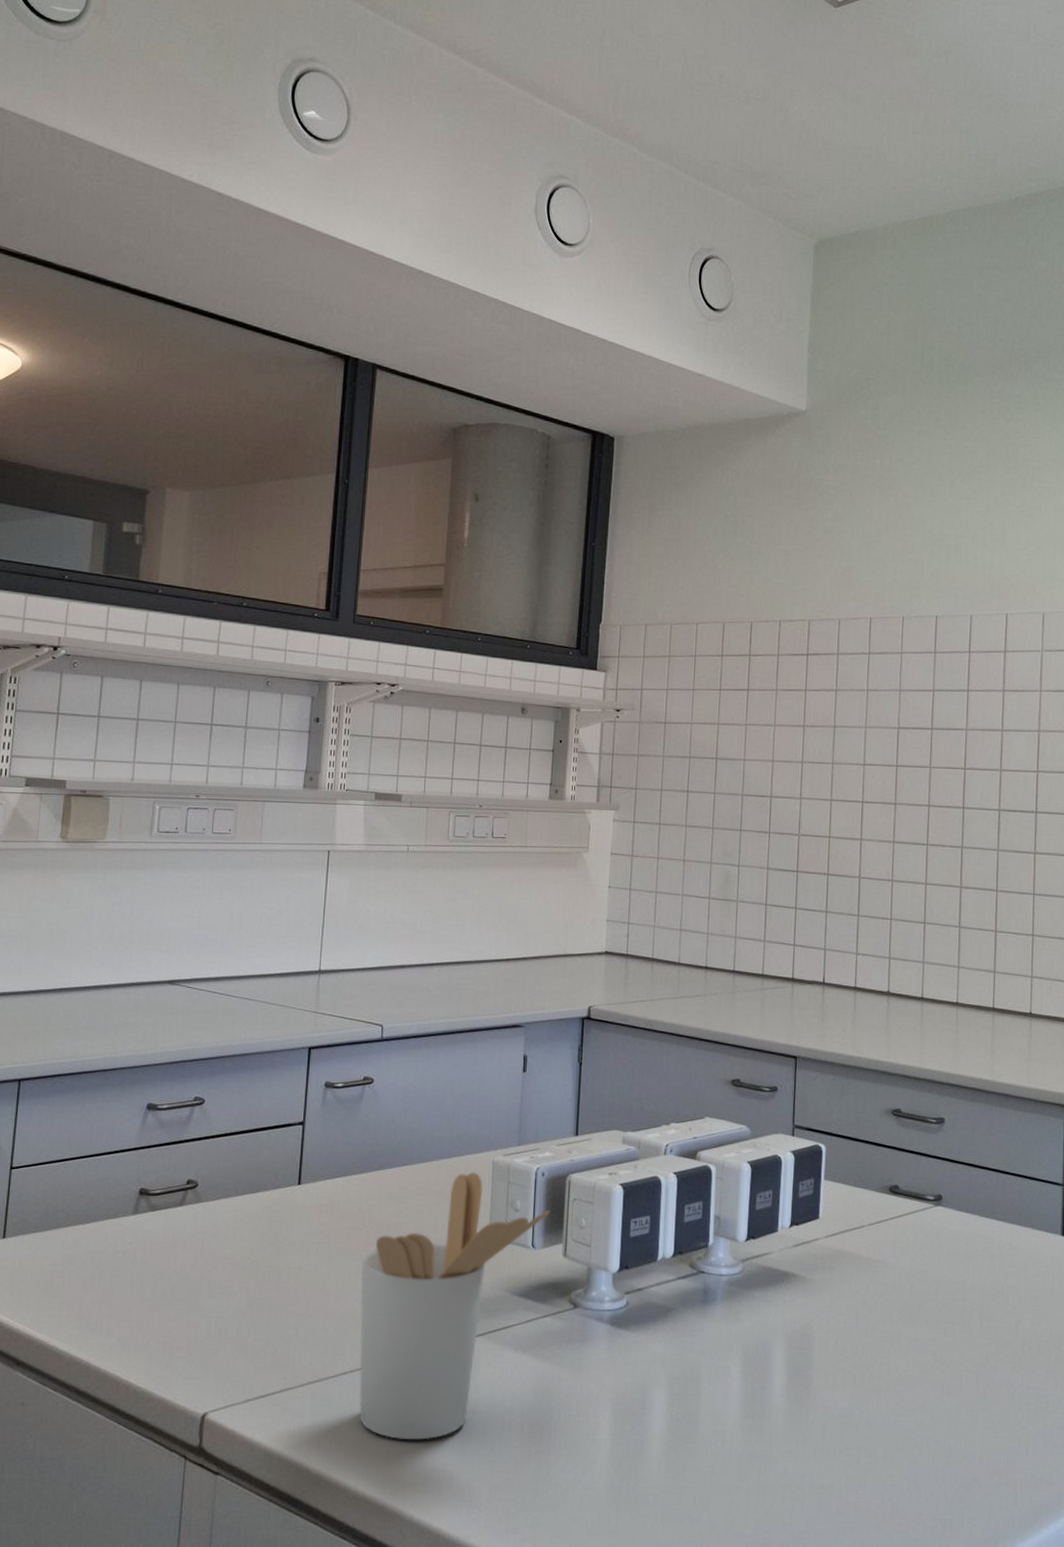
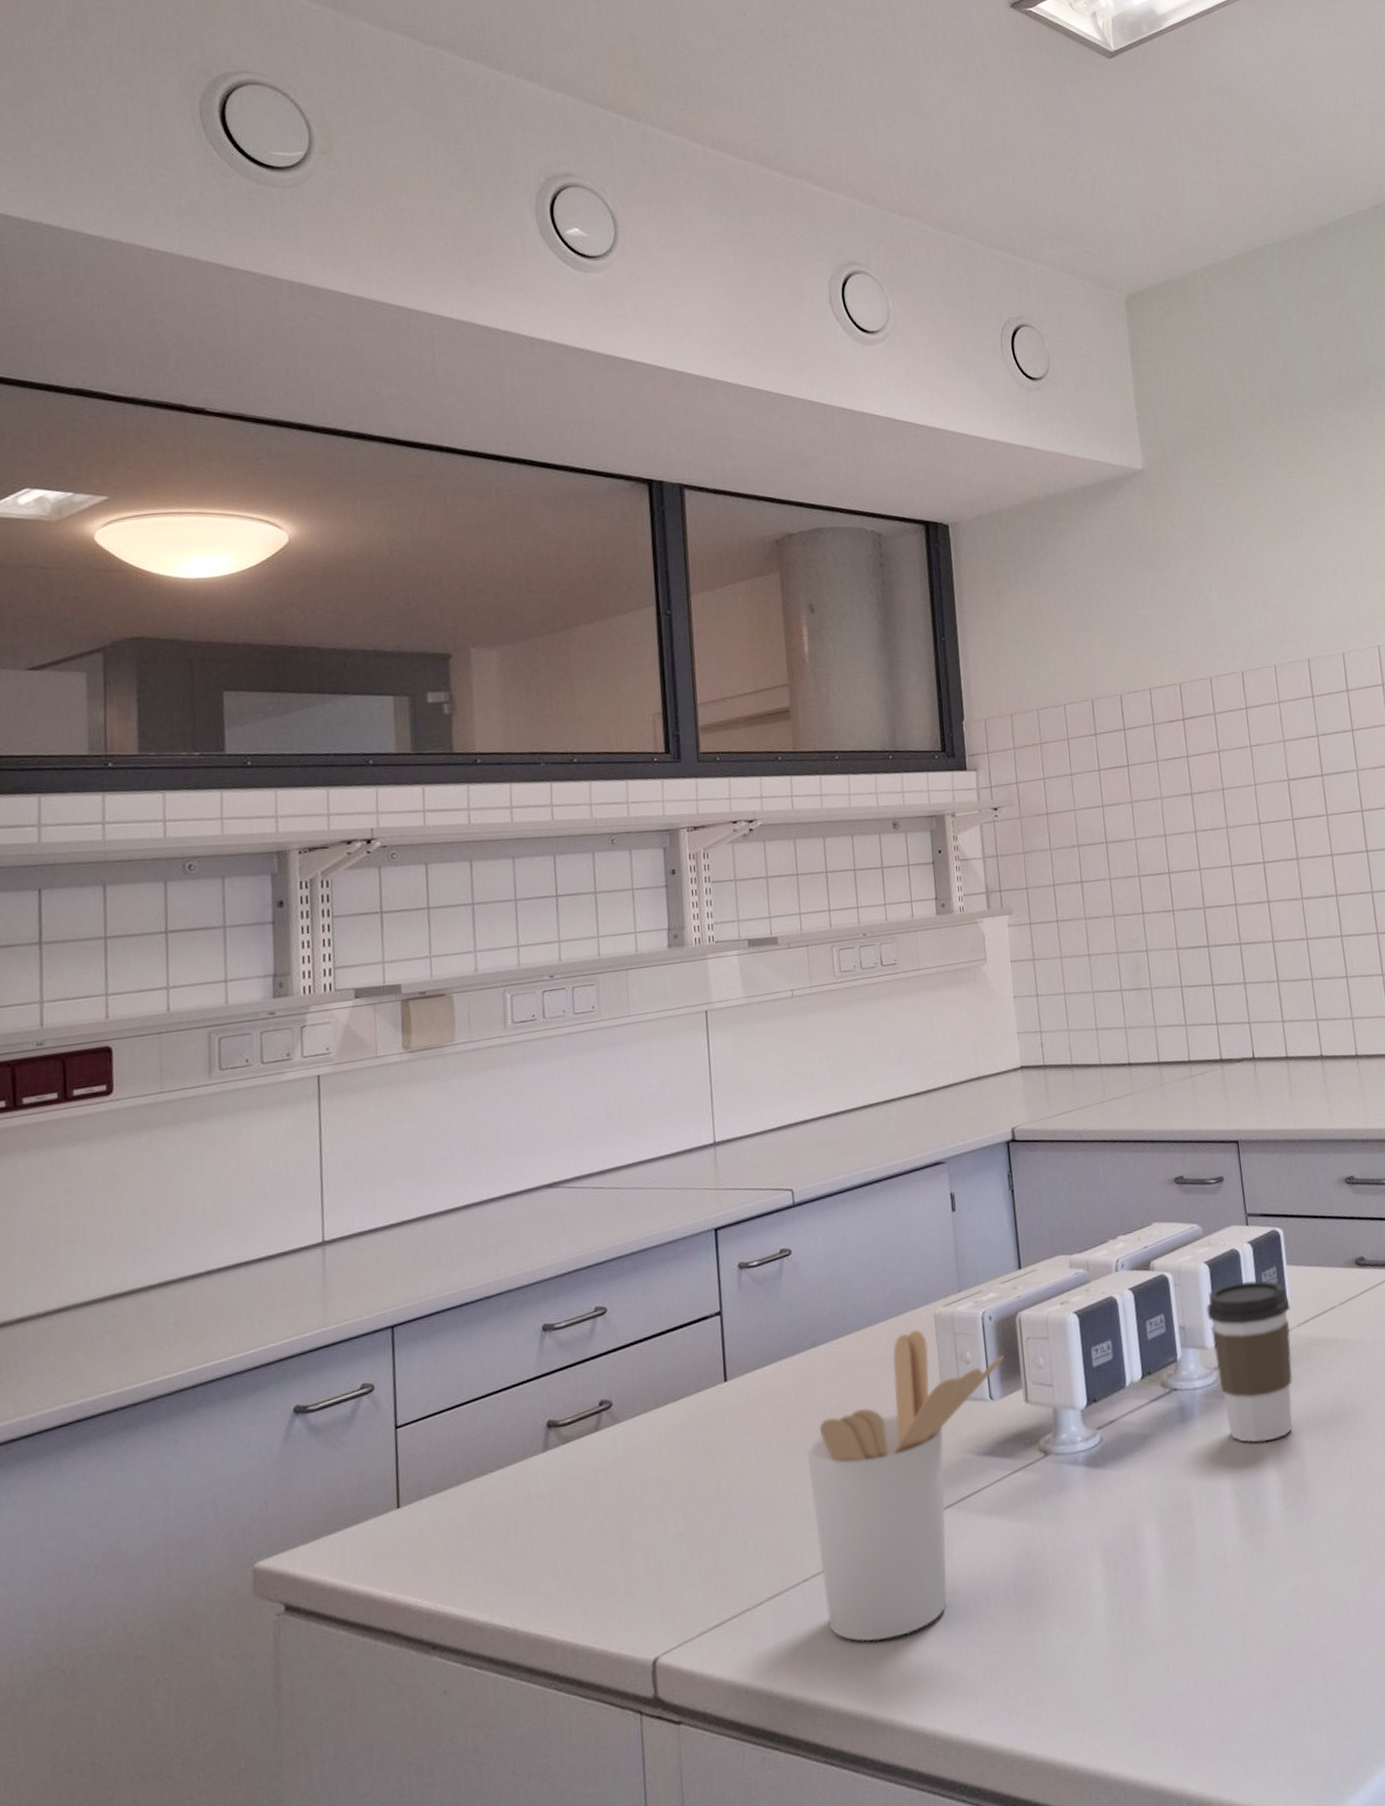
coffee cup: none [742,1186,822,1335] -> present [1205,1280,1293,1443]

